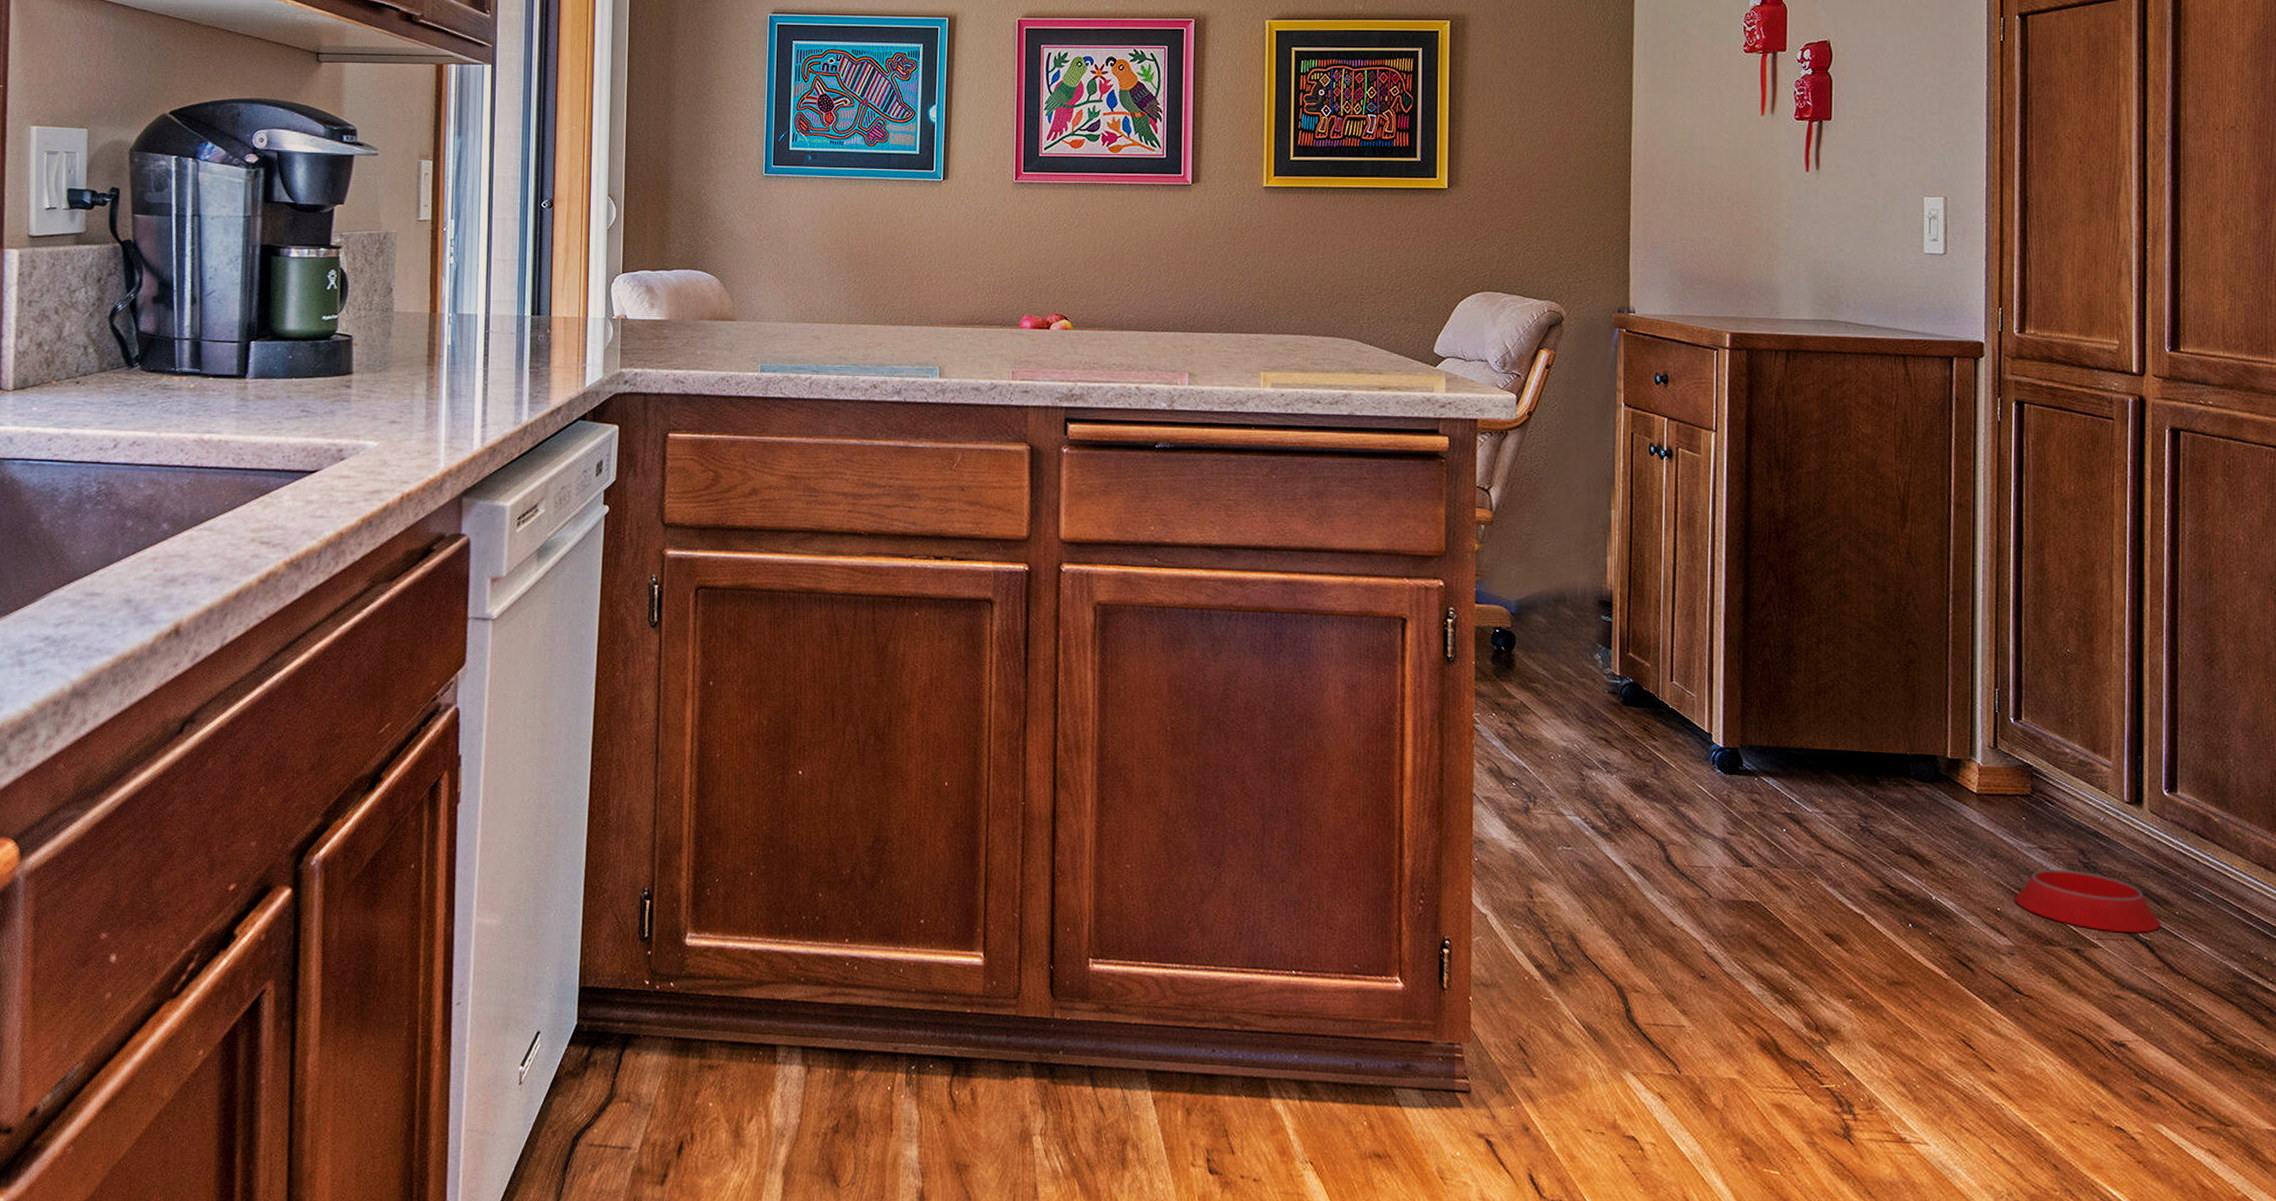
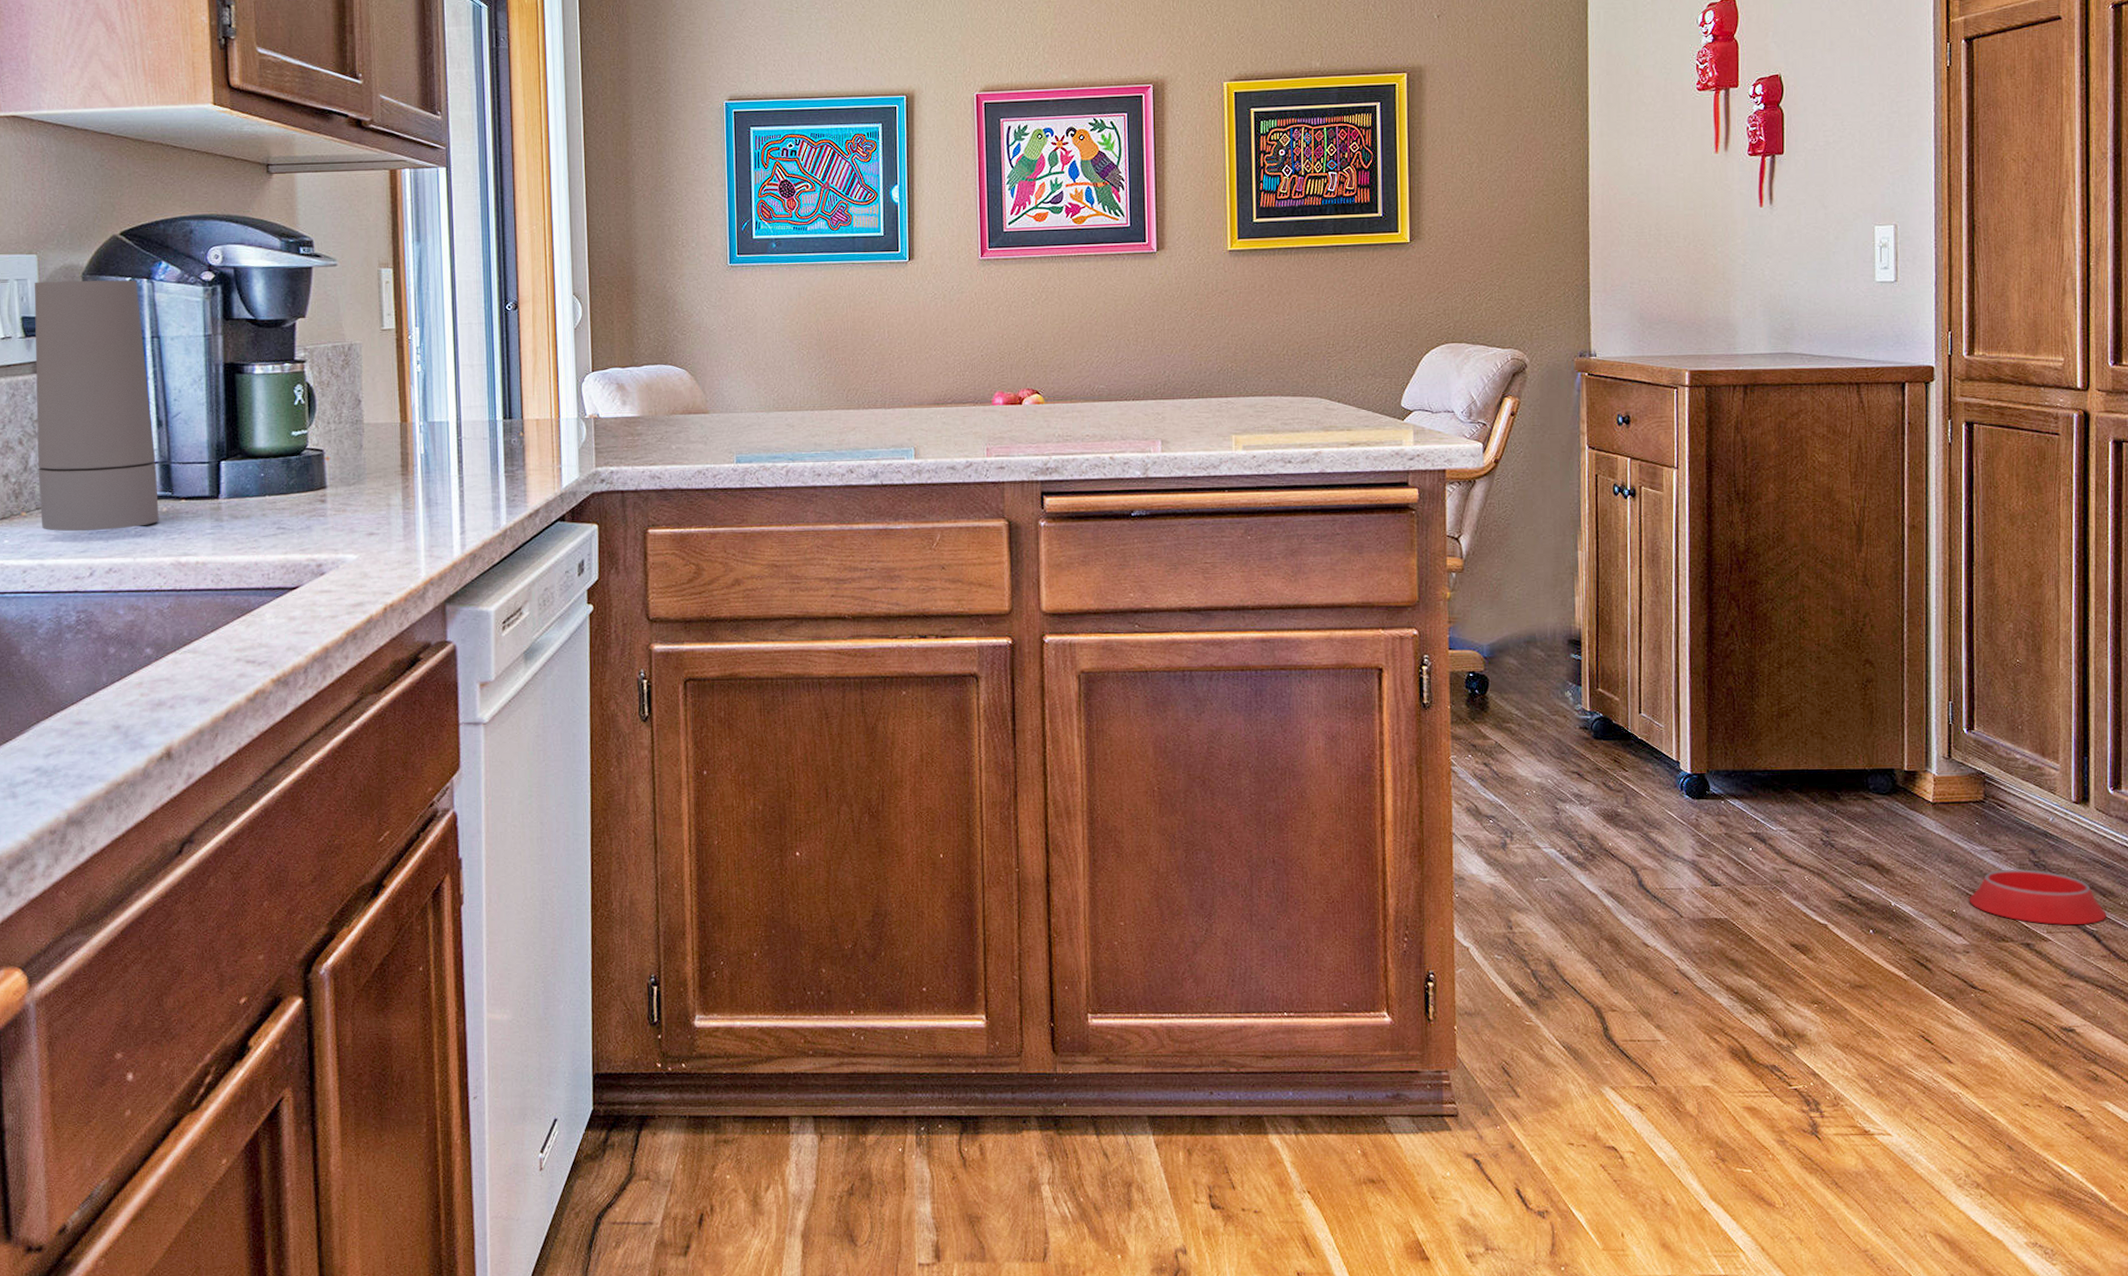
canister: none [70,155,187,404] -> present [34,279,159,532]

